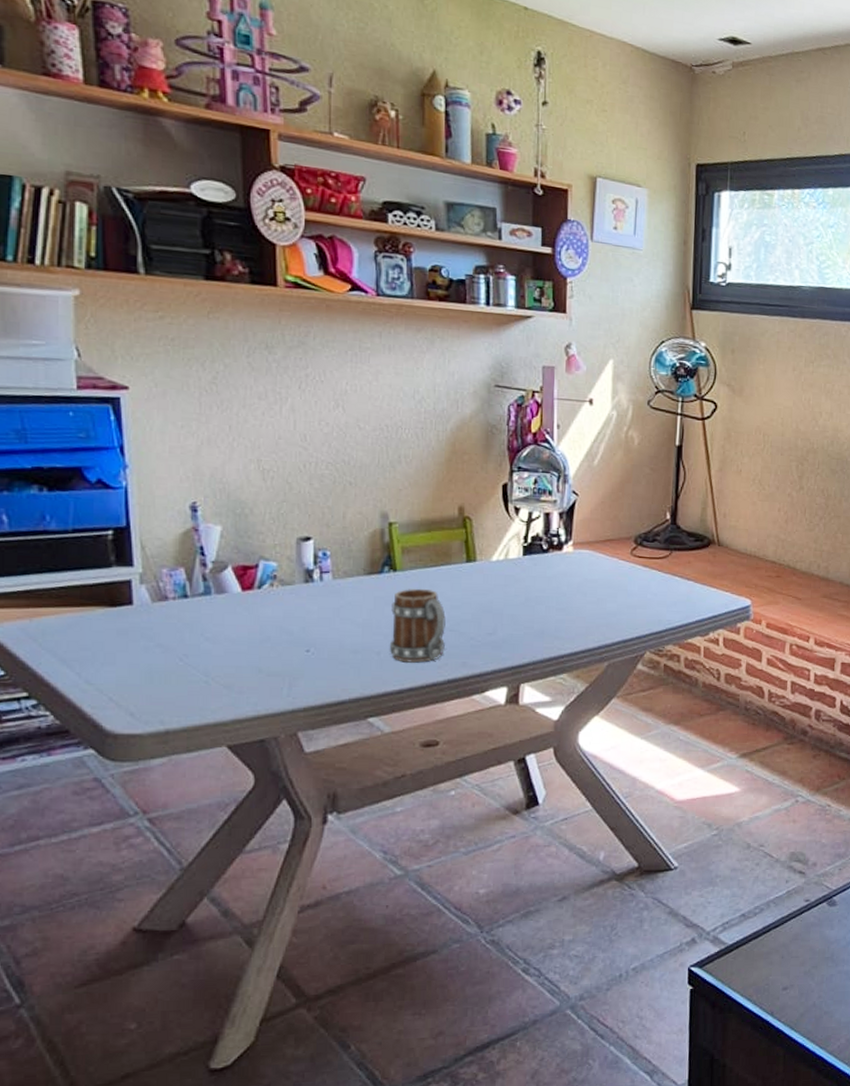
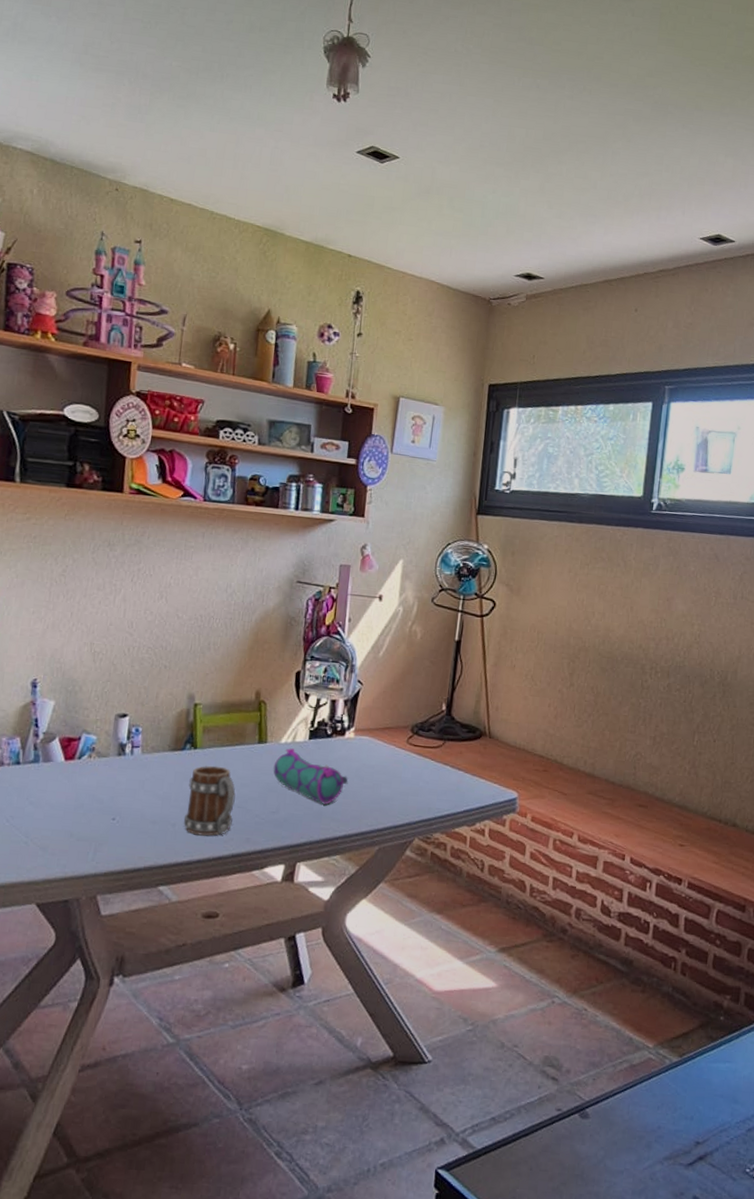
pencil case: none [485,566,570,623] -> present [273,748,349,805]

